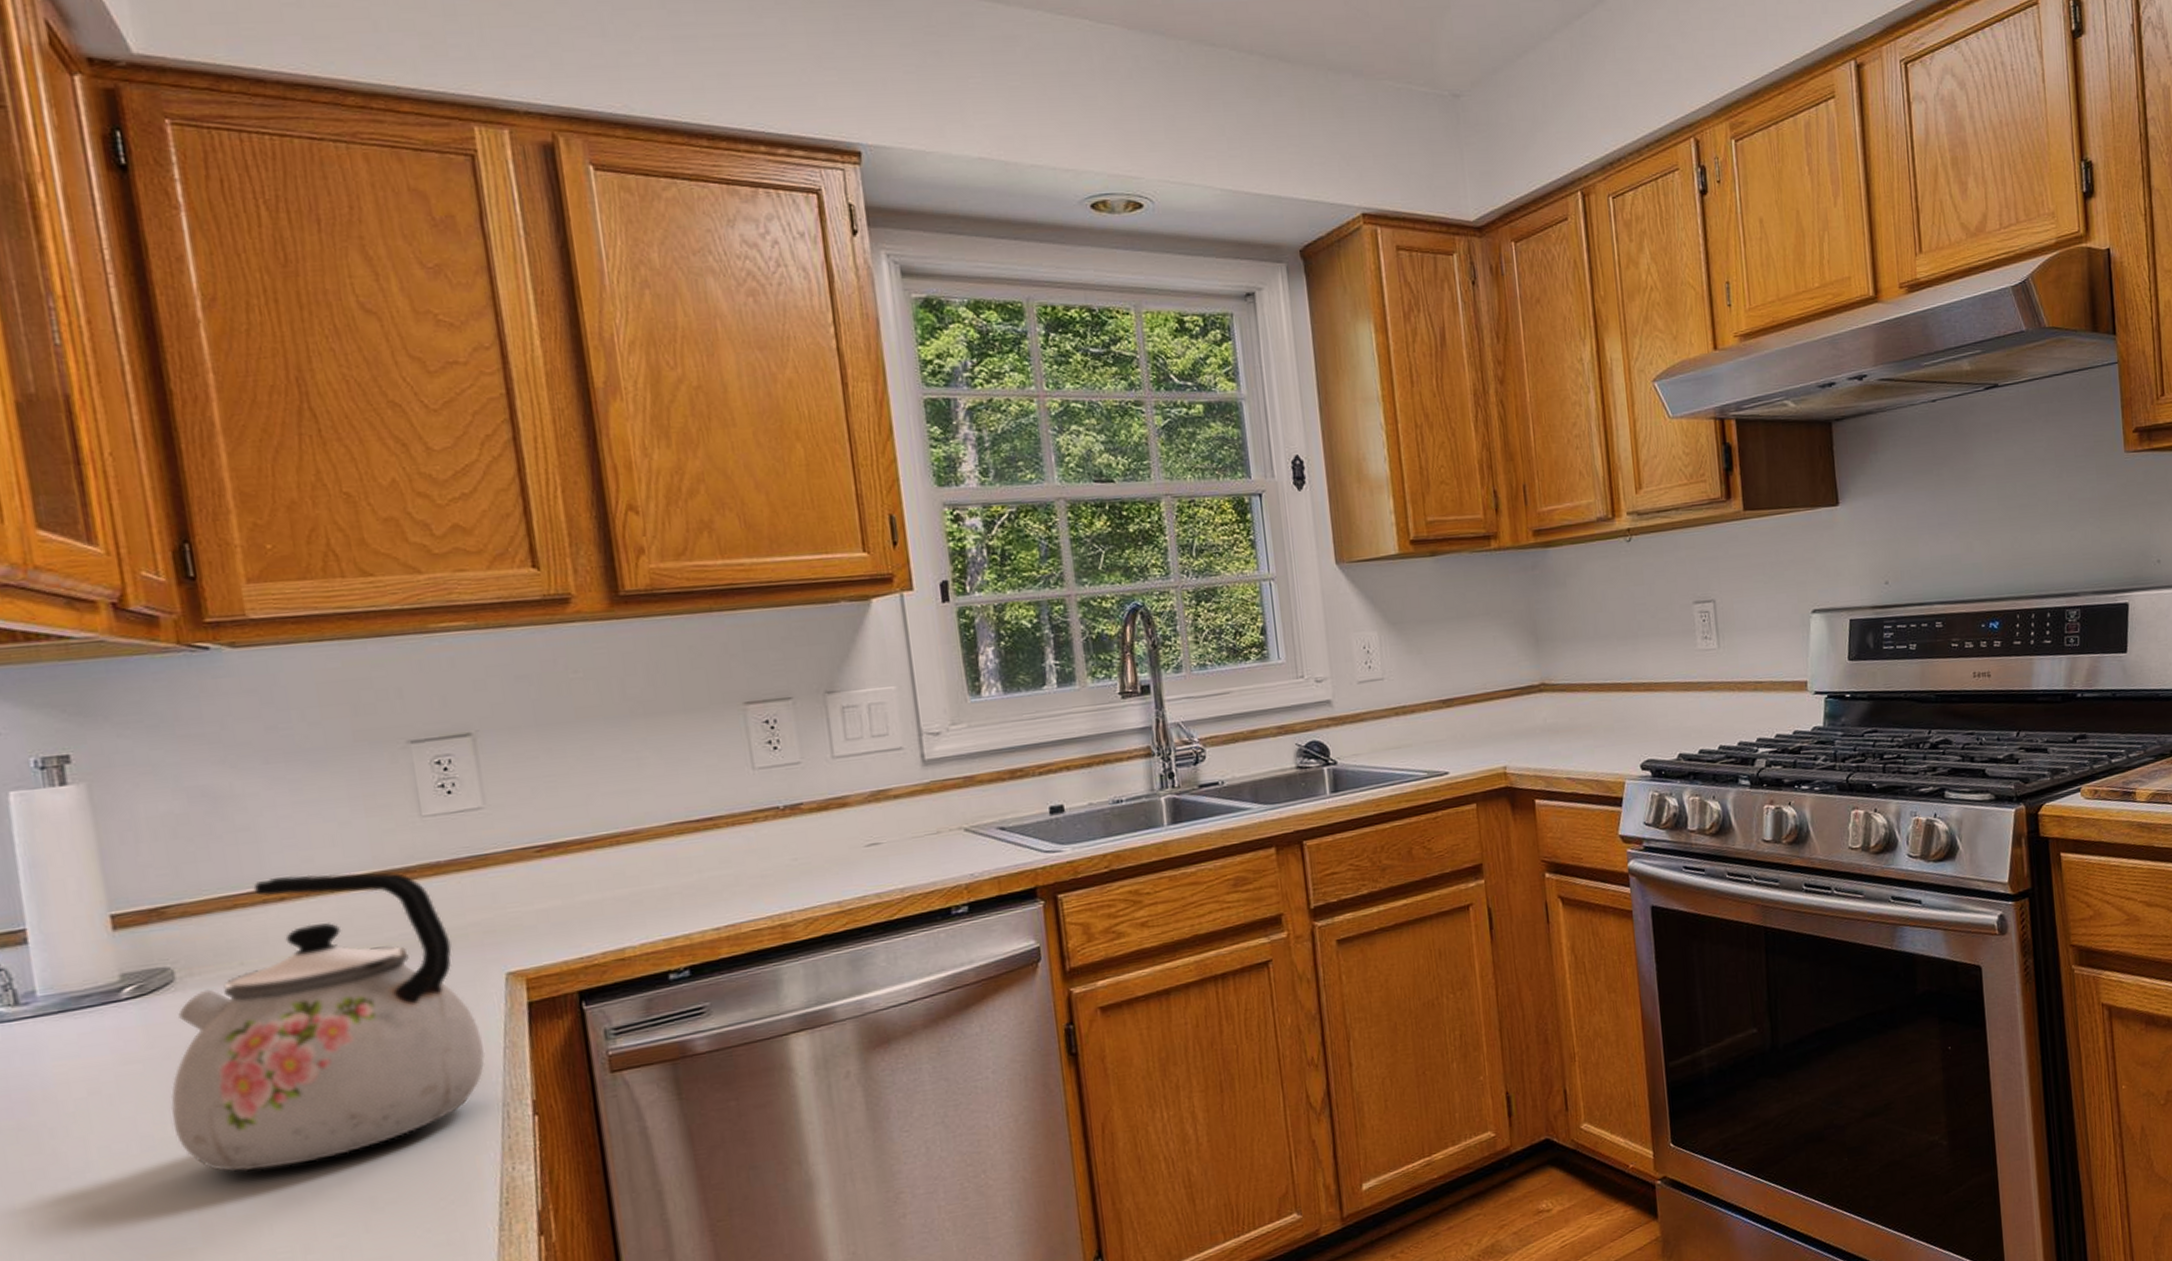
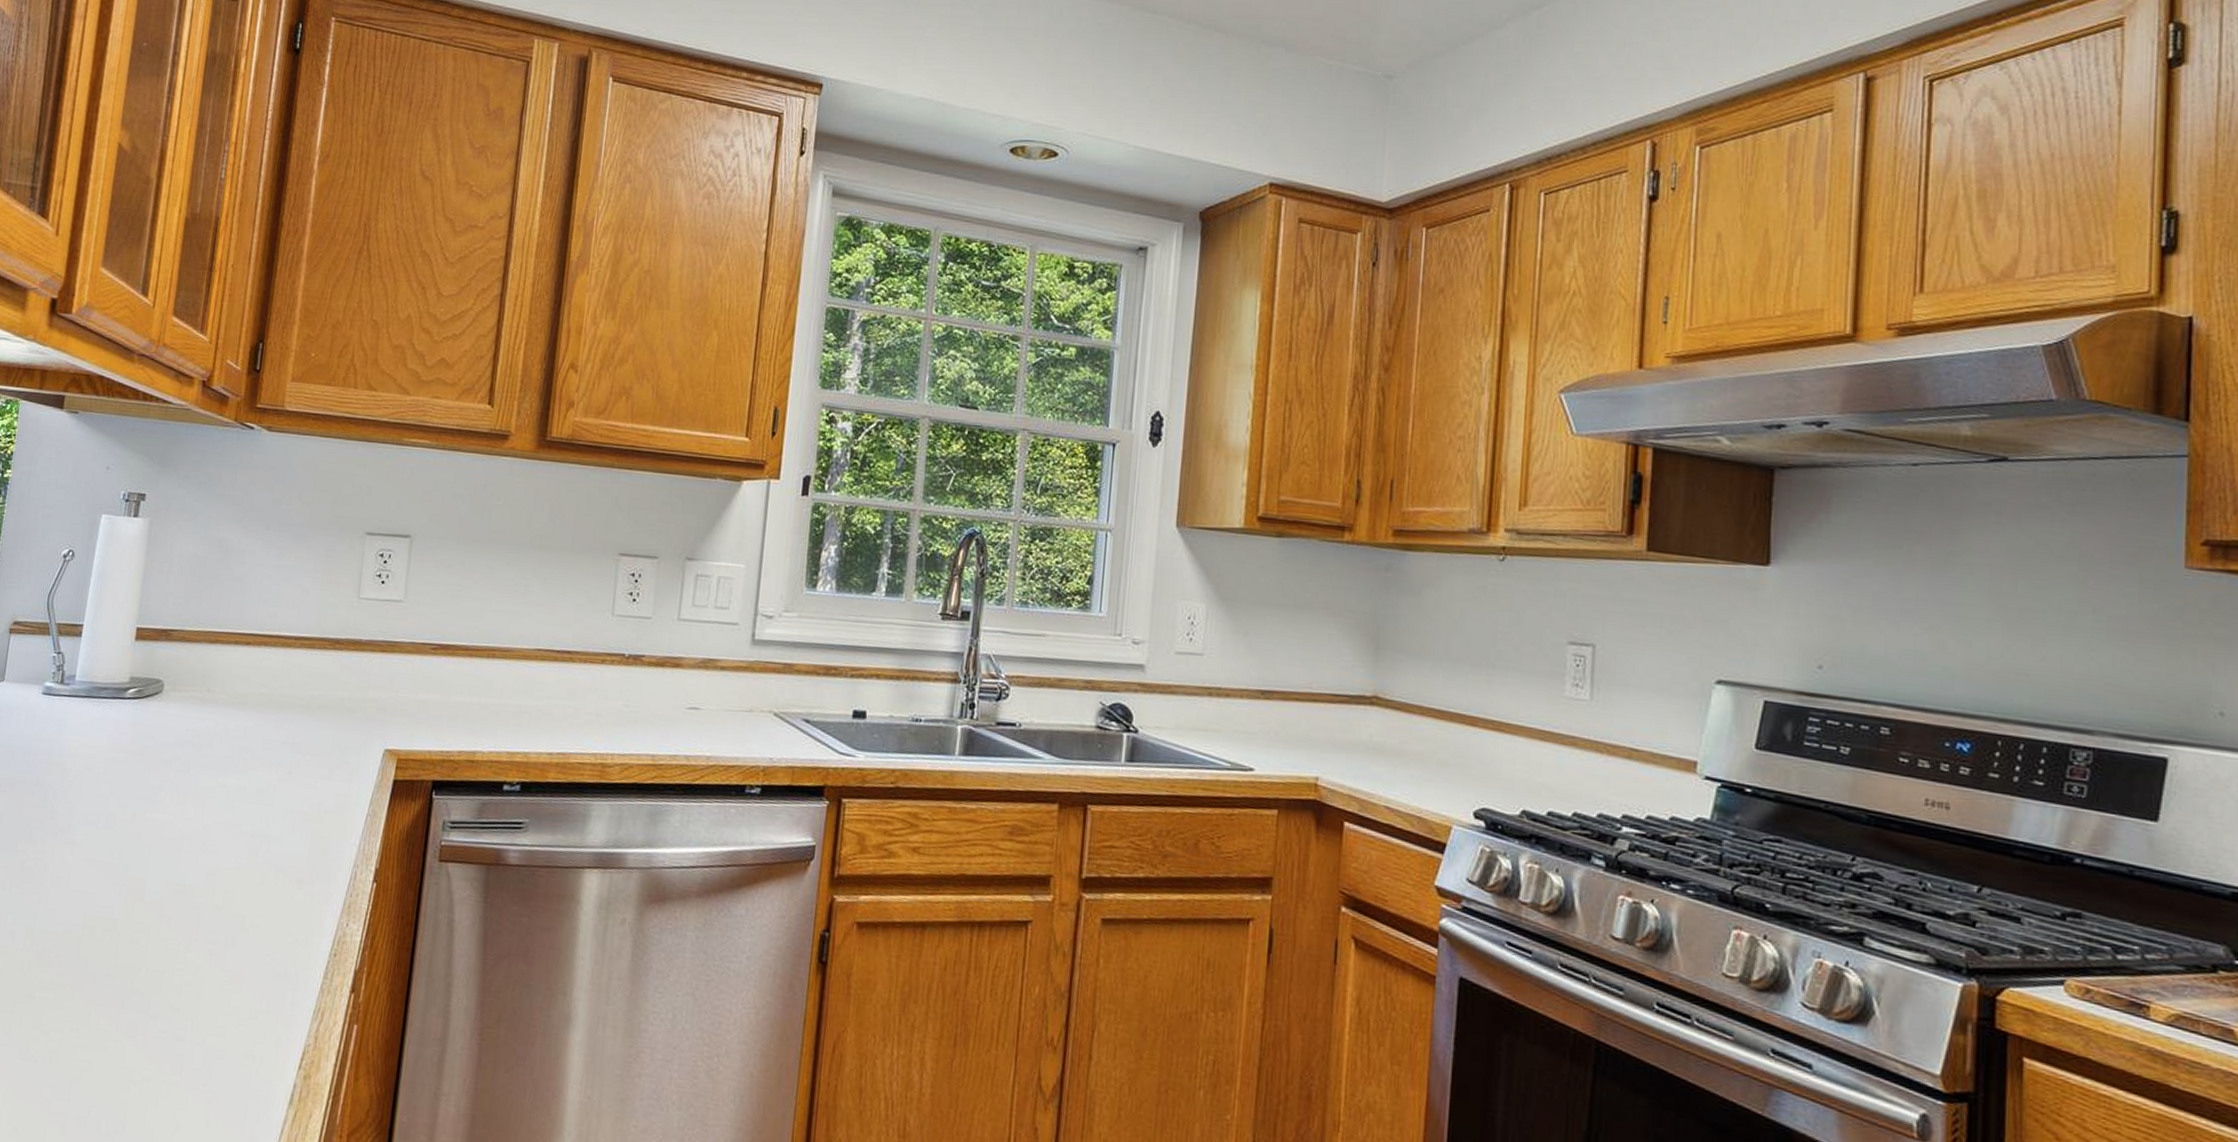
kettle: present [171,872,486,1172] -> none [130,625,354,874]

